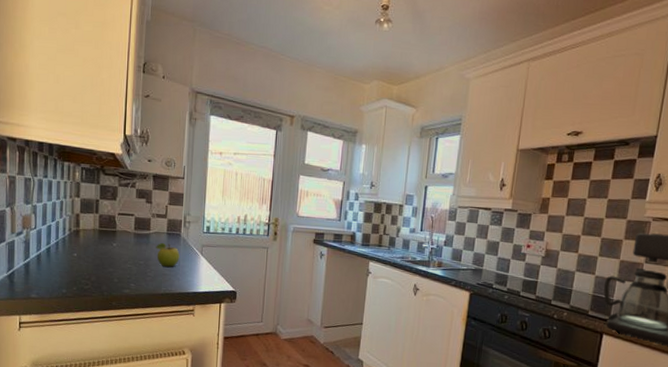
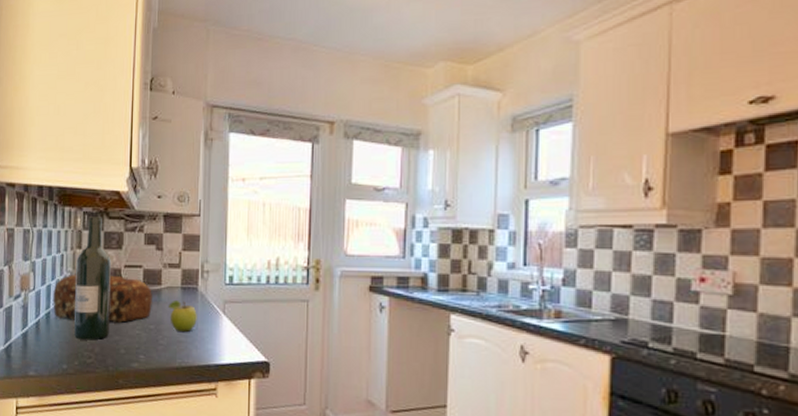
bread loaf: none [53,217,142,258] -> present [53,274,152,323]
wine bottle: none [73,172,106,271] -> present [74,217,111,340]

